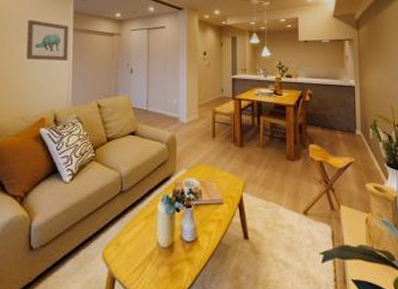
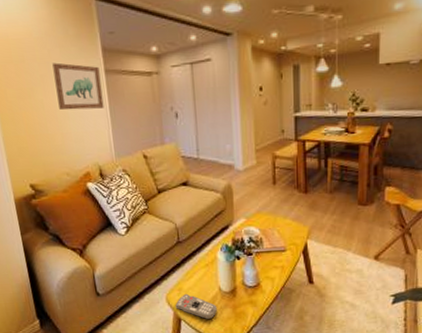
remote control: none [111,248,153,280] -> present [175,293,217,320]

